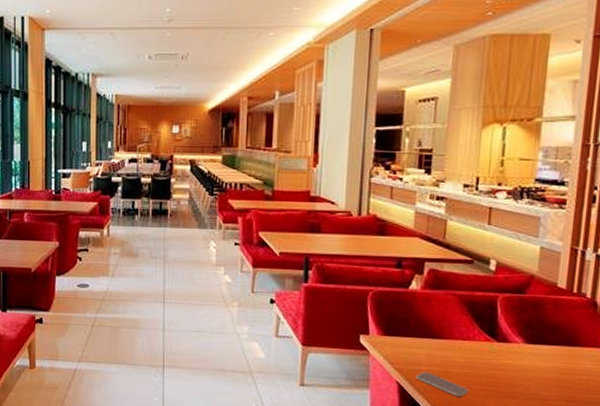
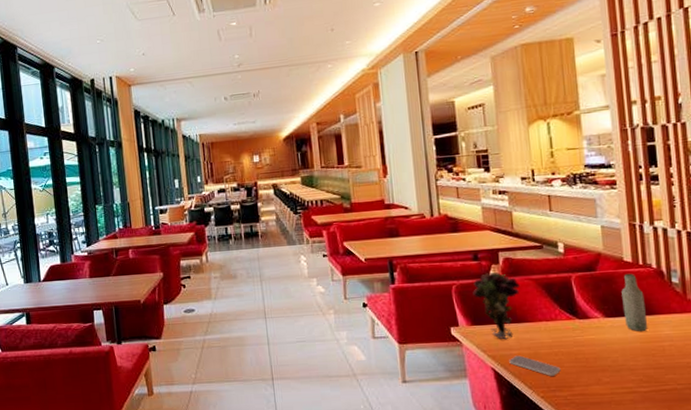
flower: none [390,283,442,355] -> present [473,272,520,340]
bottle: none [546,300,572,362] -> present [621,273,648,331]

